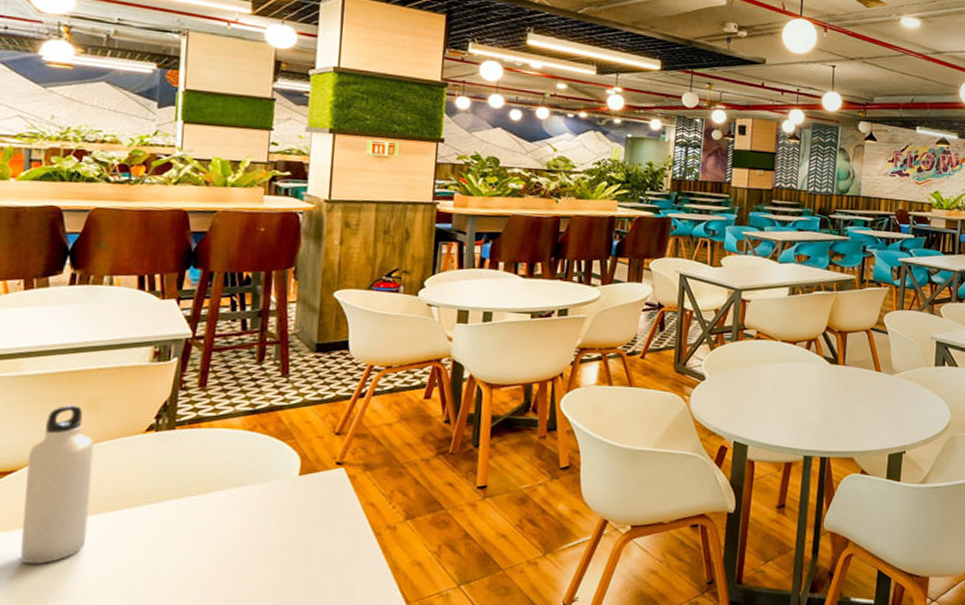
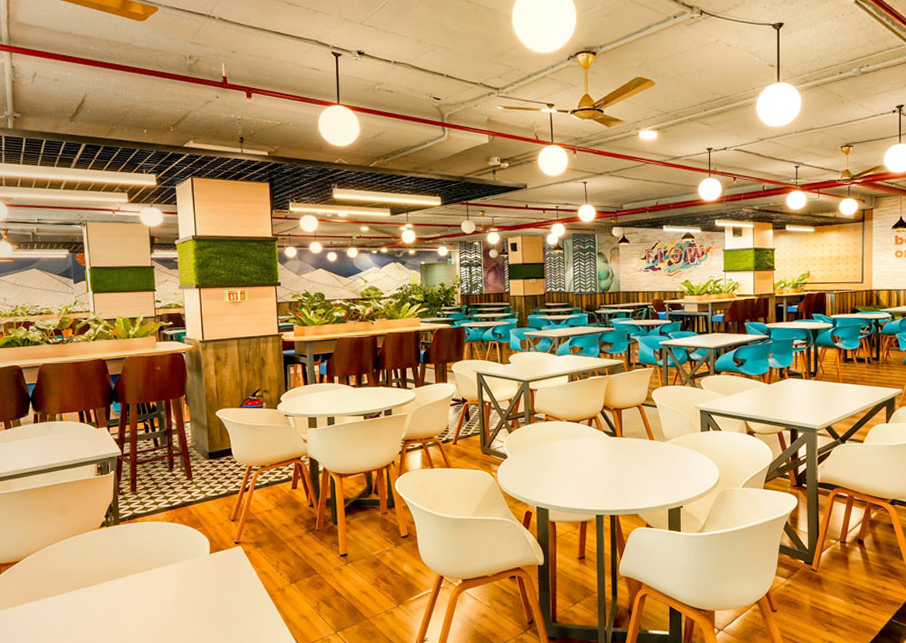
water bottle: present [20,405,94,565] -> none [26,511,72,628]

